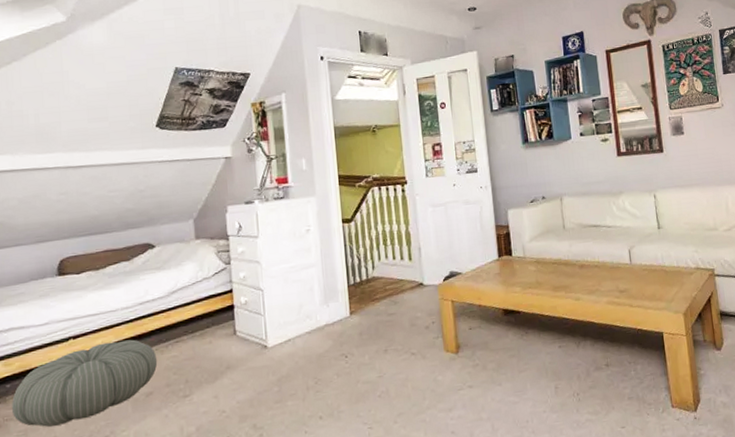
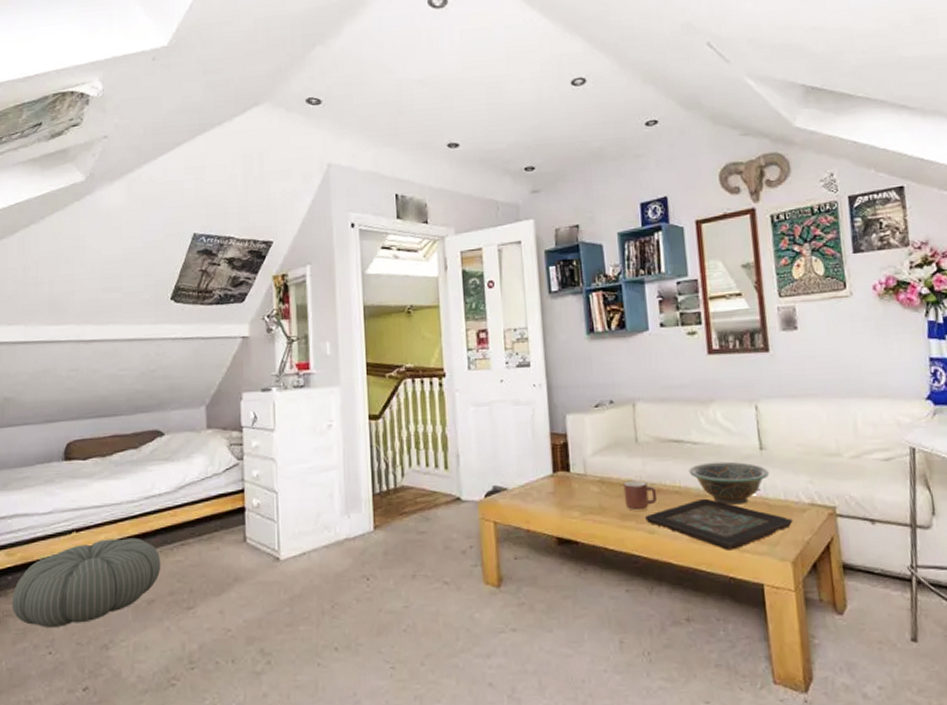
mug: none [554,258,582,284] -> present [623,480,658,512]
decorative tray: none [571,269,684,309] -> present [644,498,794,550]
decorative bowl: none [605,239,666,273] -> present [689,461,770,505]

